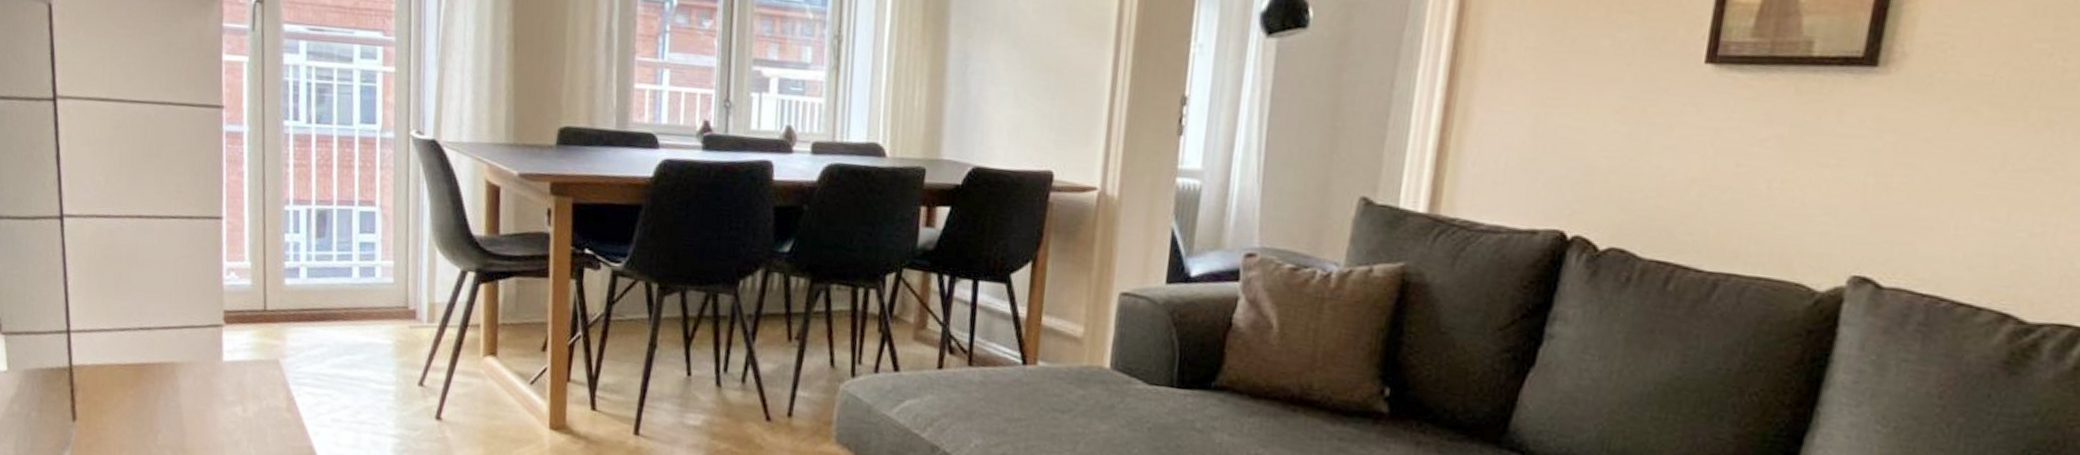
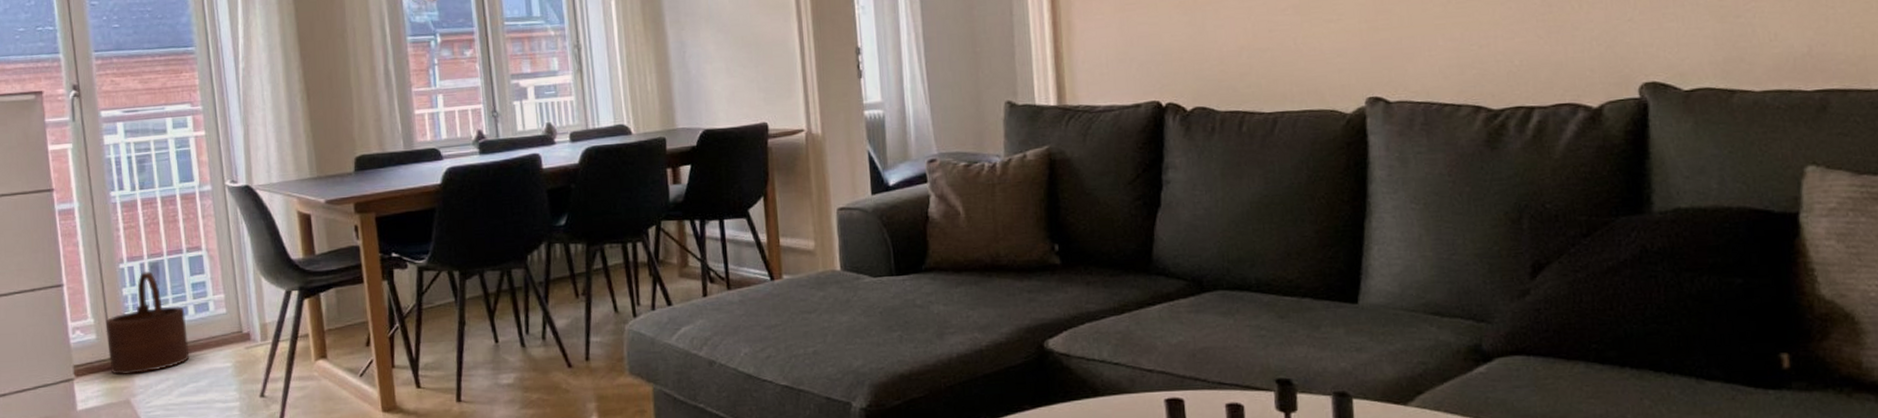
wooden bucket: none [262,218,349,334] -> present [105,270,190,376]

